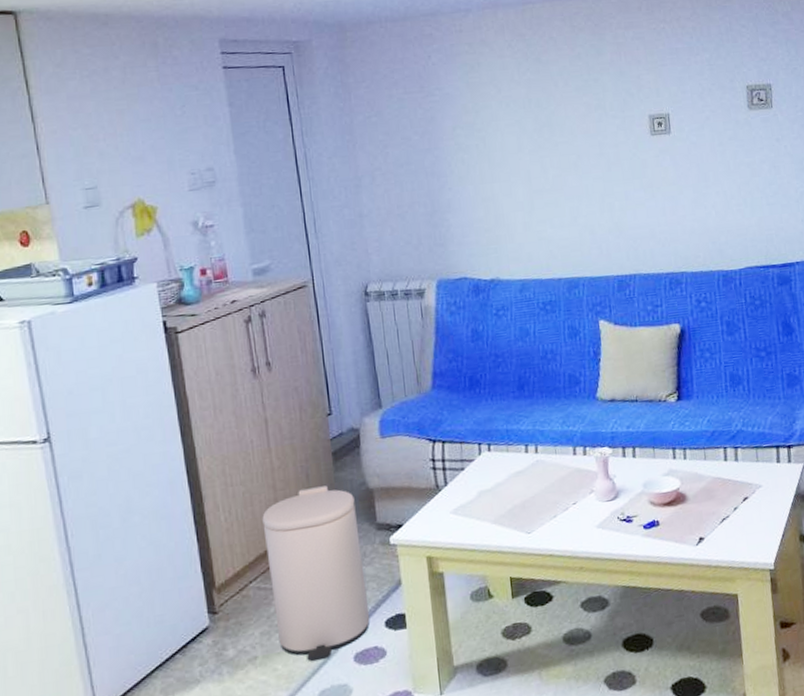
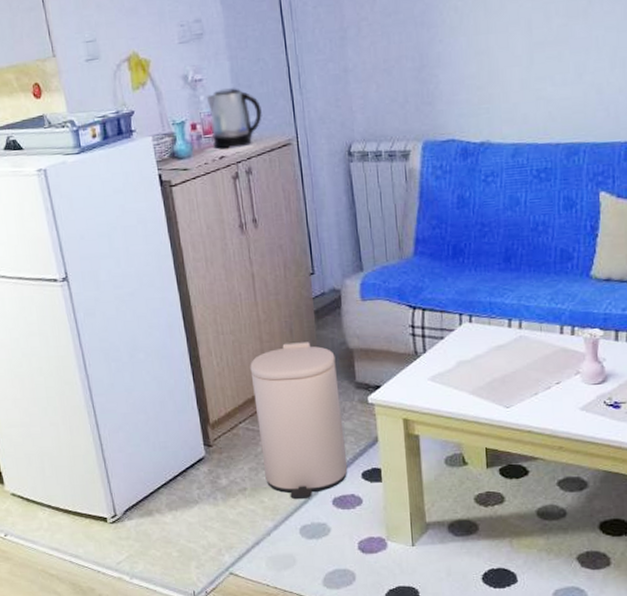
kettle: none [217,233,277,293] -> present [206,88,262,149]

